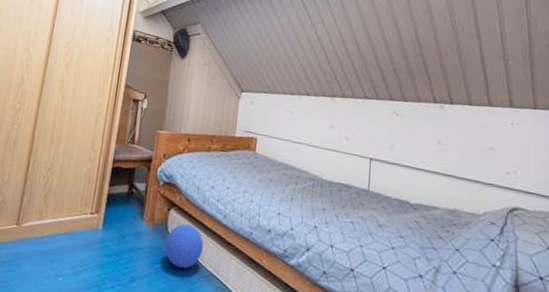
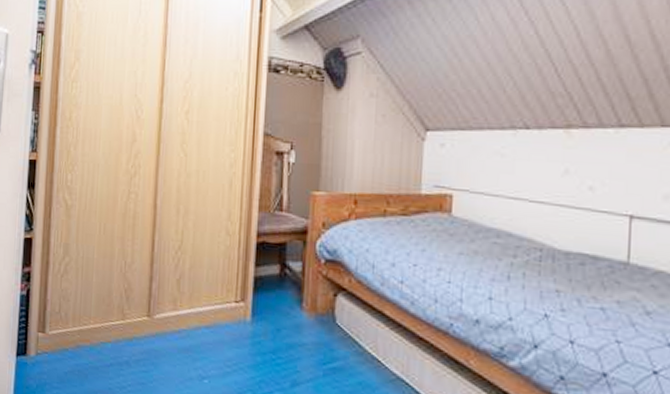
ball: present [165,223,204,268] -> none [334,312,386,370]

